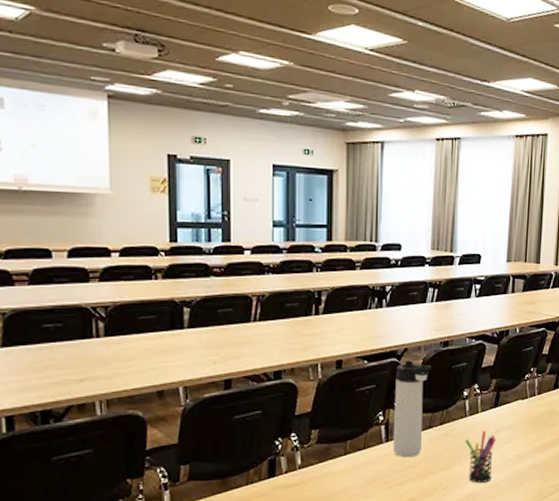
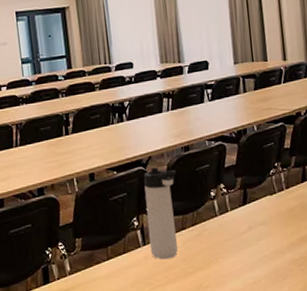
pen holder: present [465,430,496,483] -> none [219,228,252,281]

